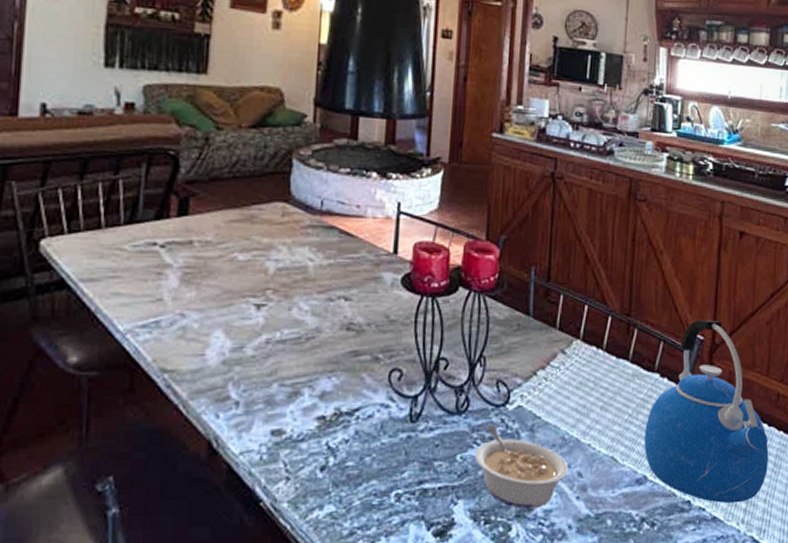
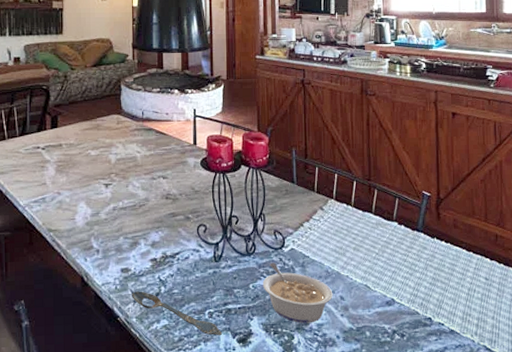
spoon: none [284,463,413,528] -> present [132,291,223,336]
kettle: present [644,319,769,504] -> none [390,180,493,320]

